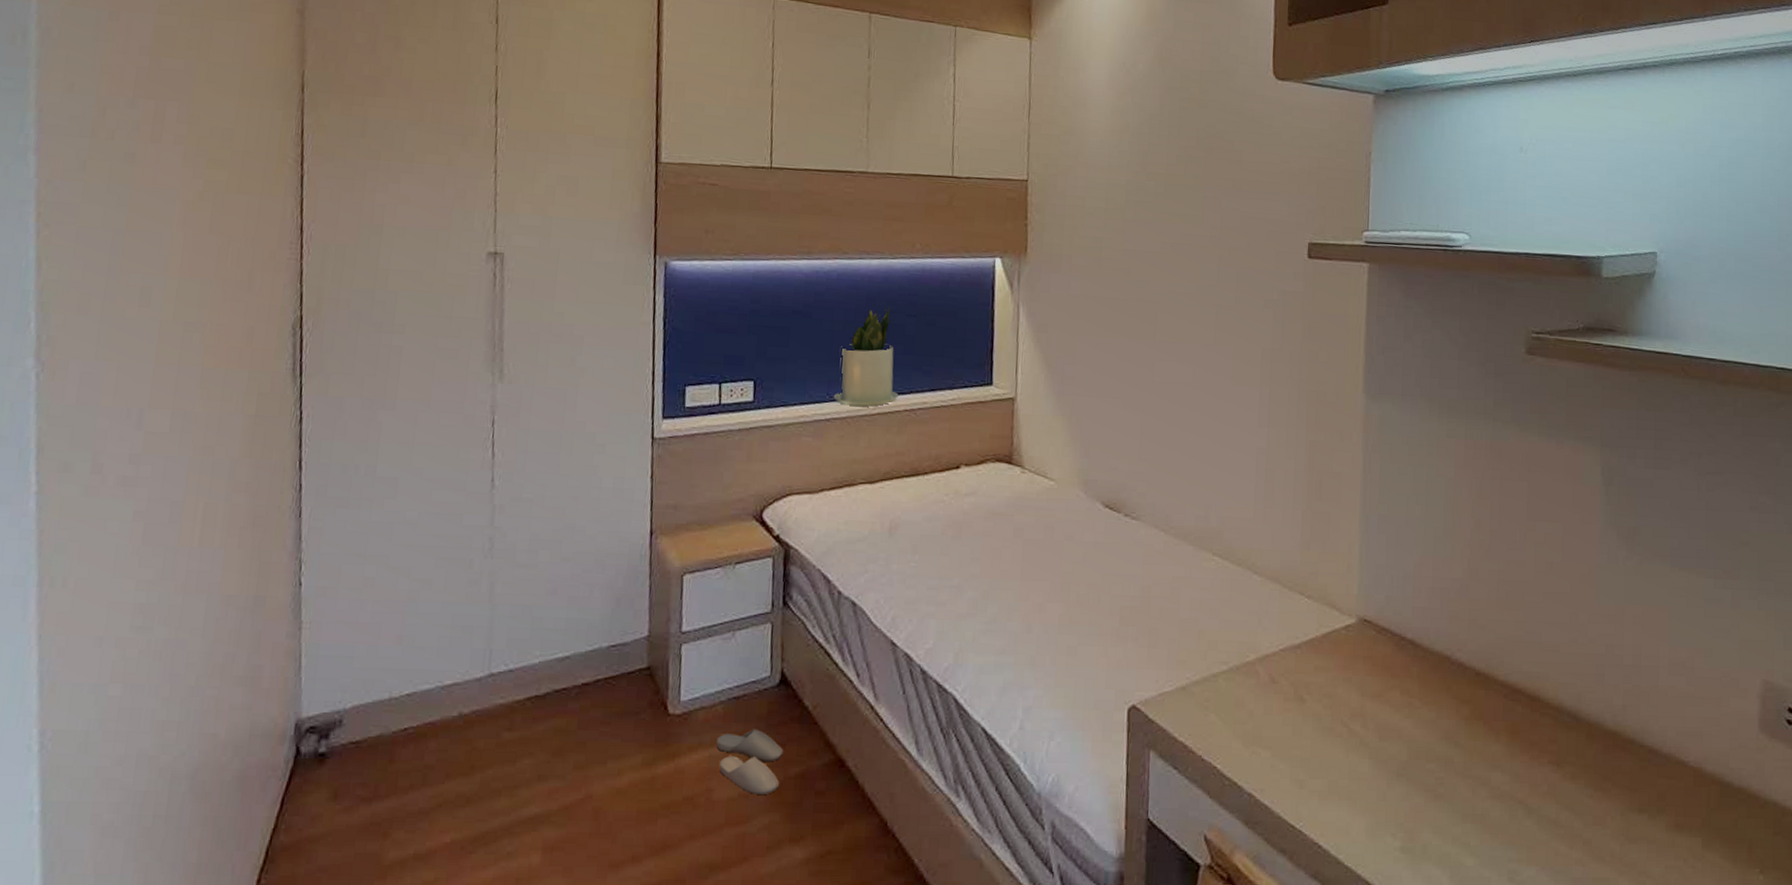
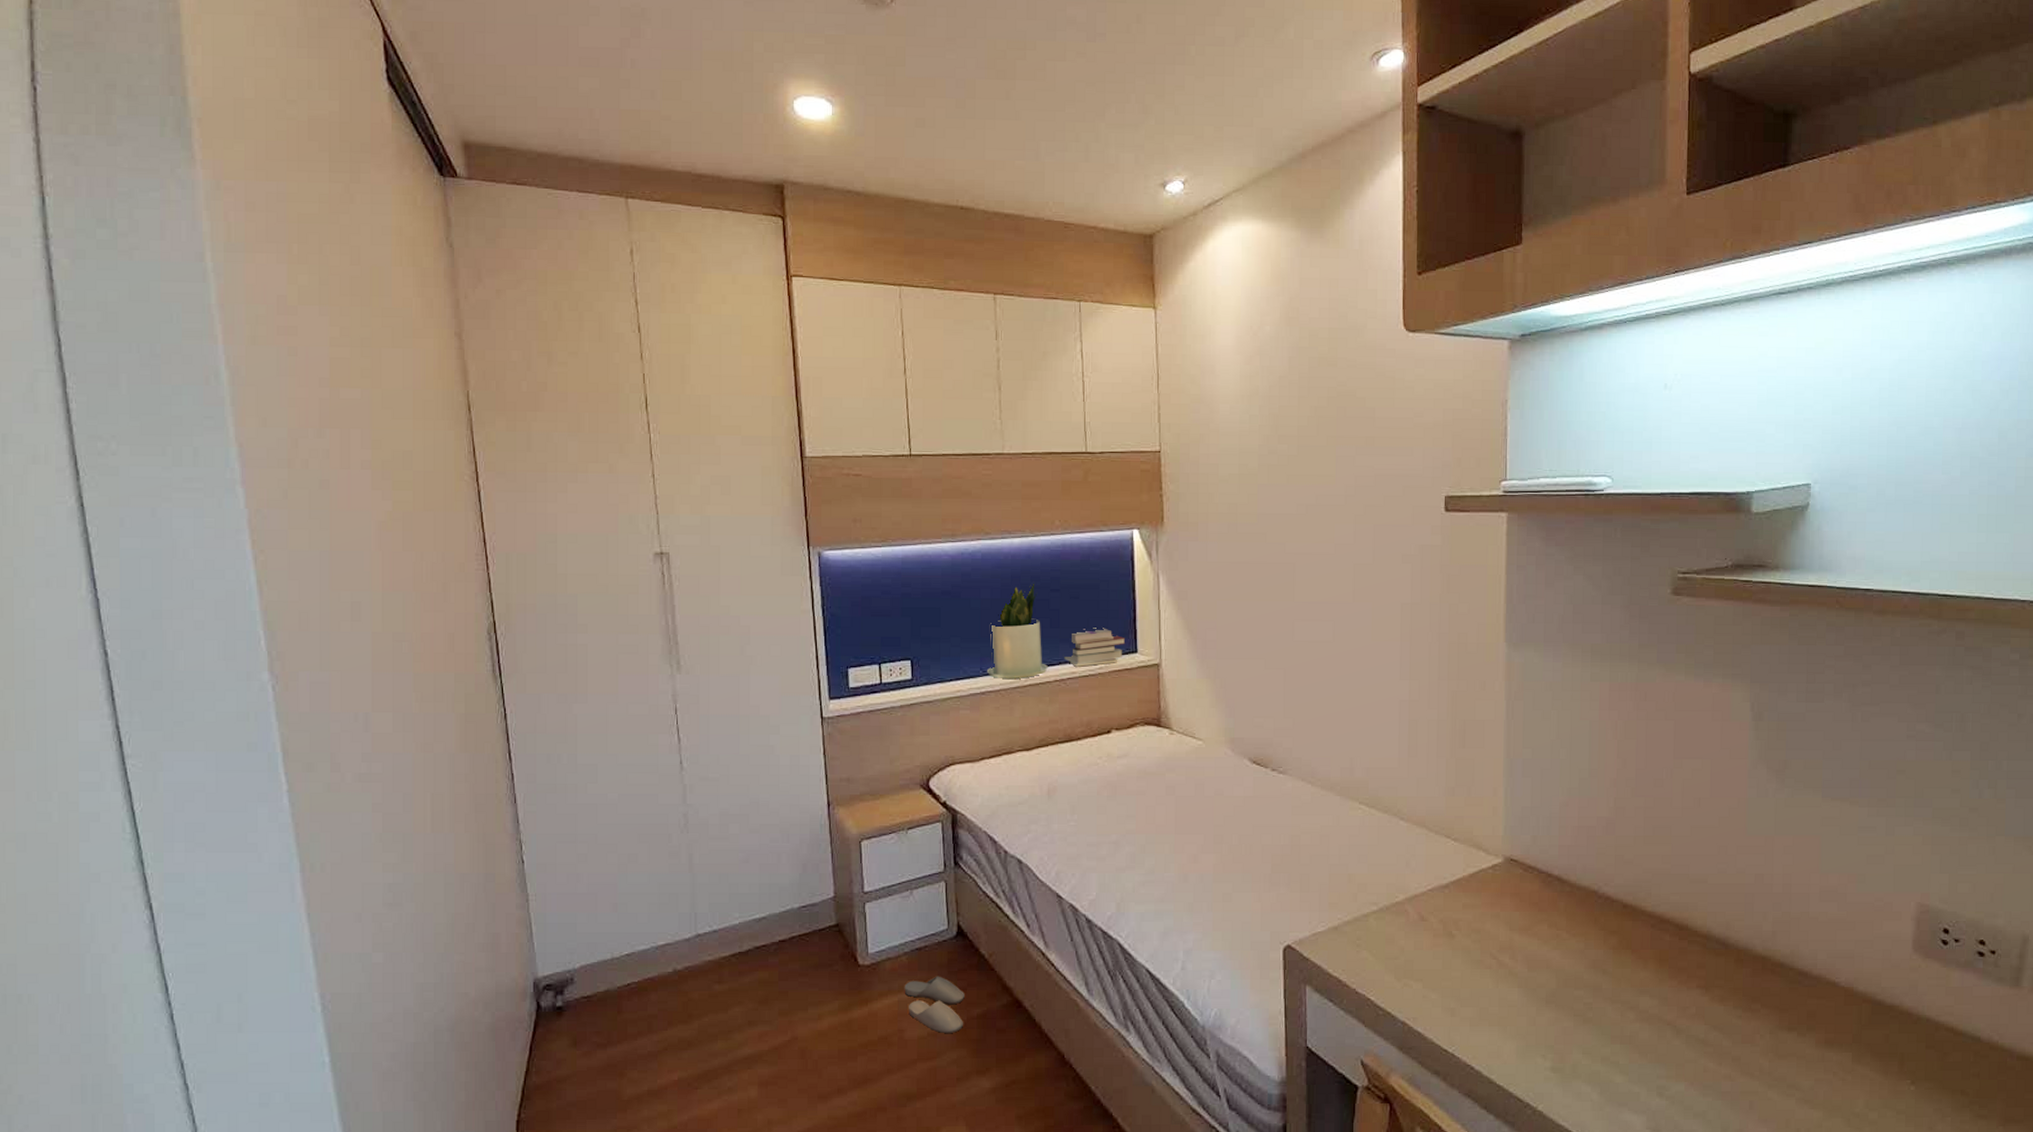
books: none [915,357,981,397] -> present [1063,628,1126,667]

